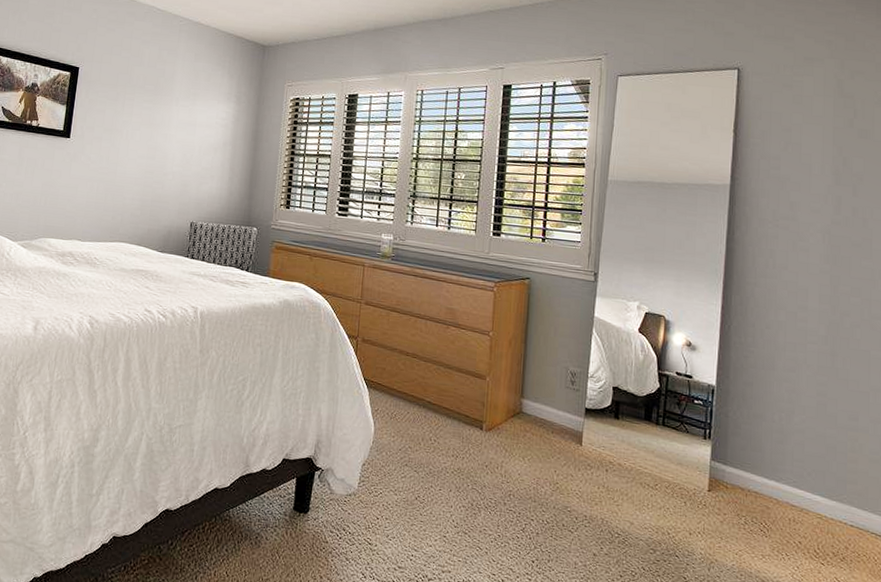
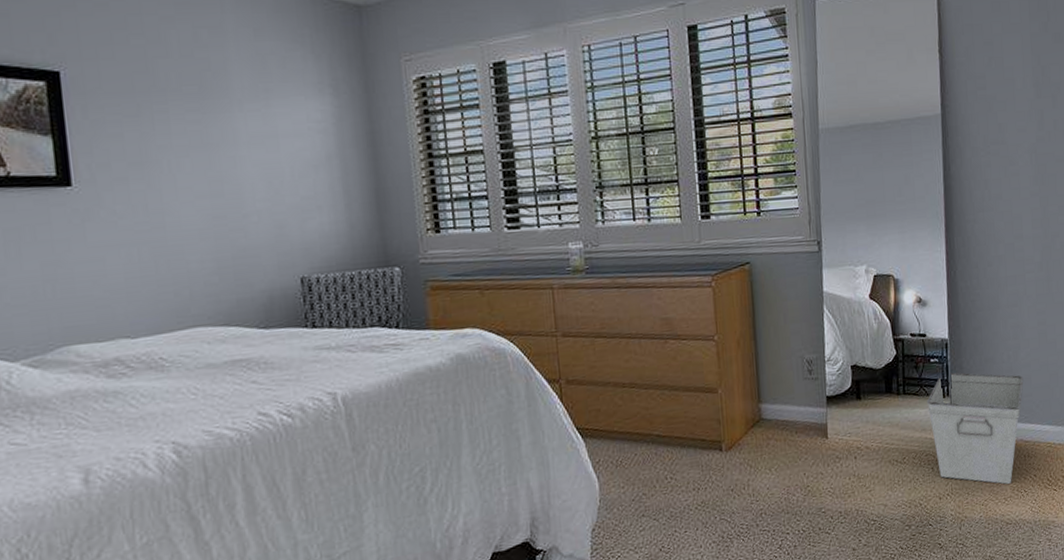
storage bin: none [686,417,795,543] -> present [926,372,1024,485]

